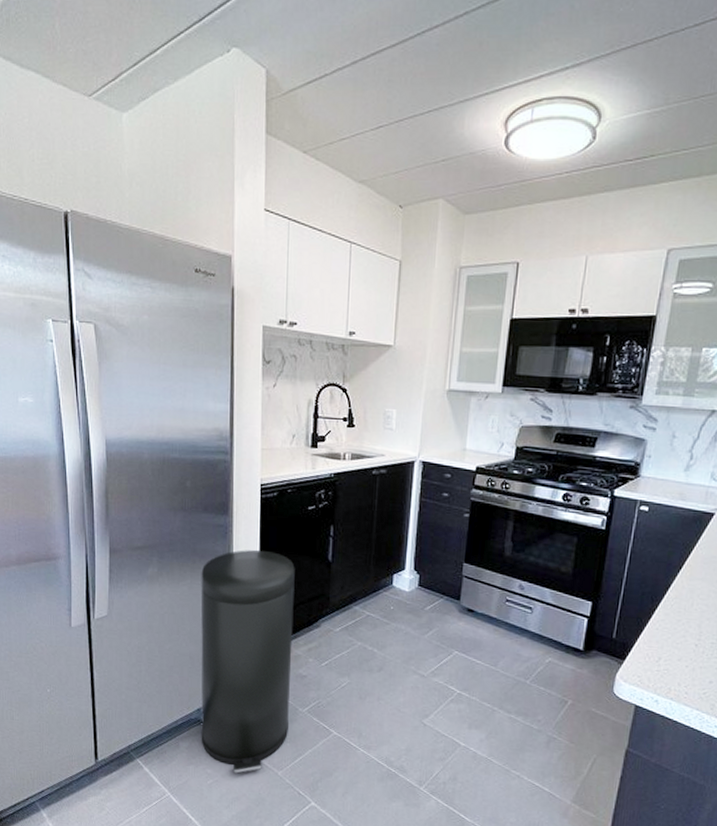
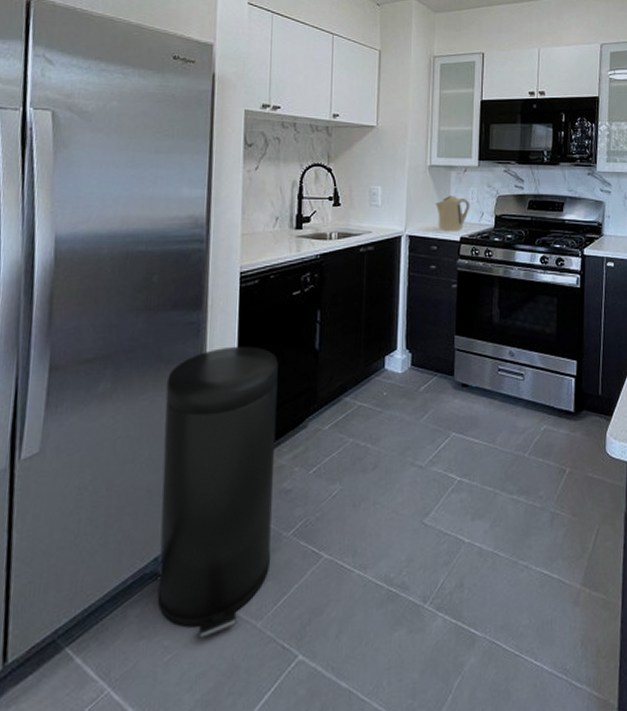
kettle: none [451,422,490,461] -> present [435,195,470,232]

